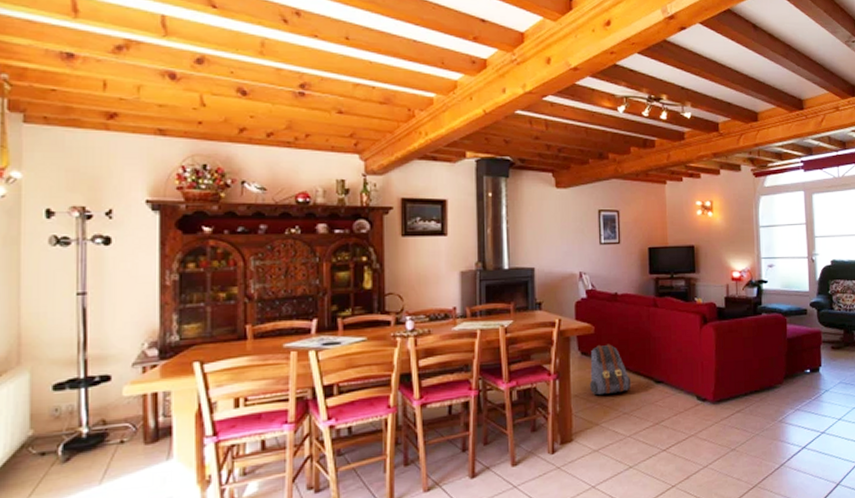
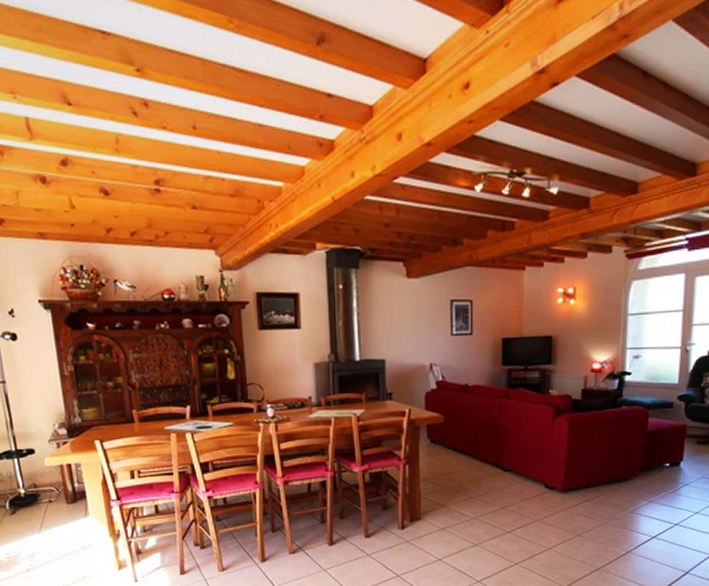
backpack: present [589,344,632,396] -> none [437,433,479,481]

